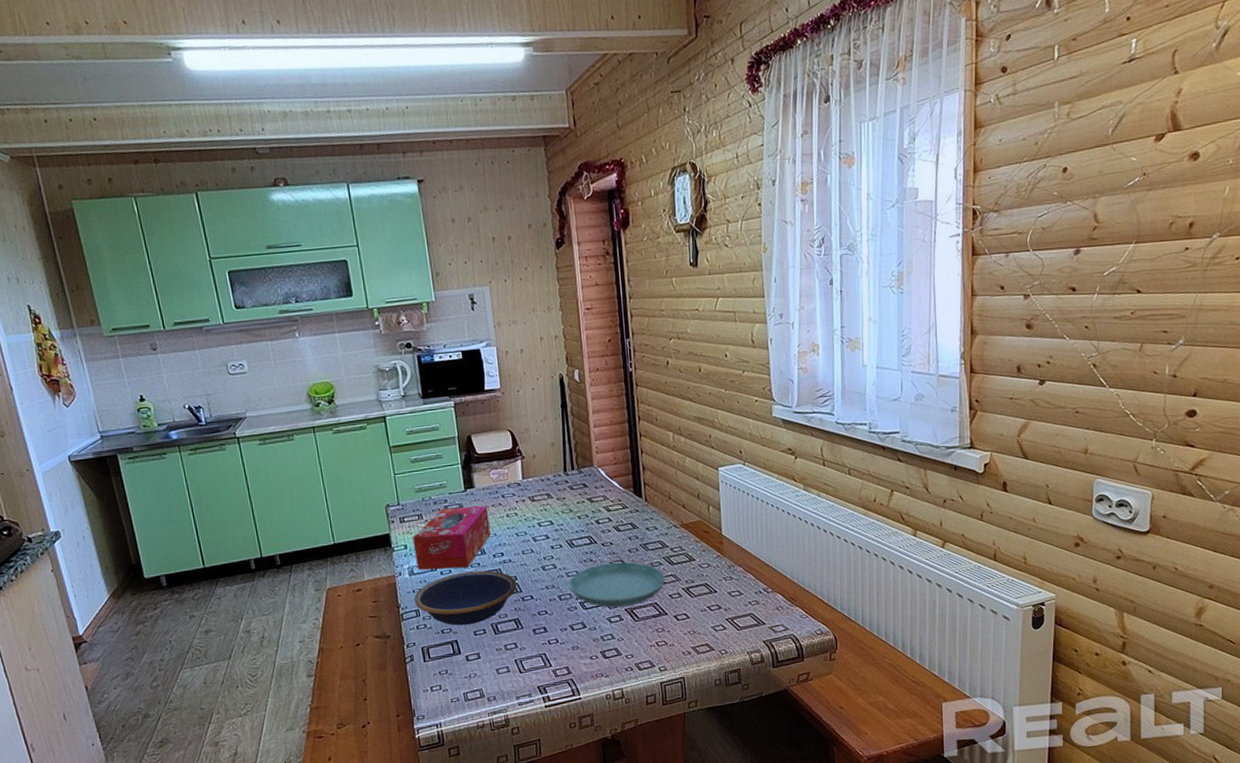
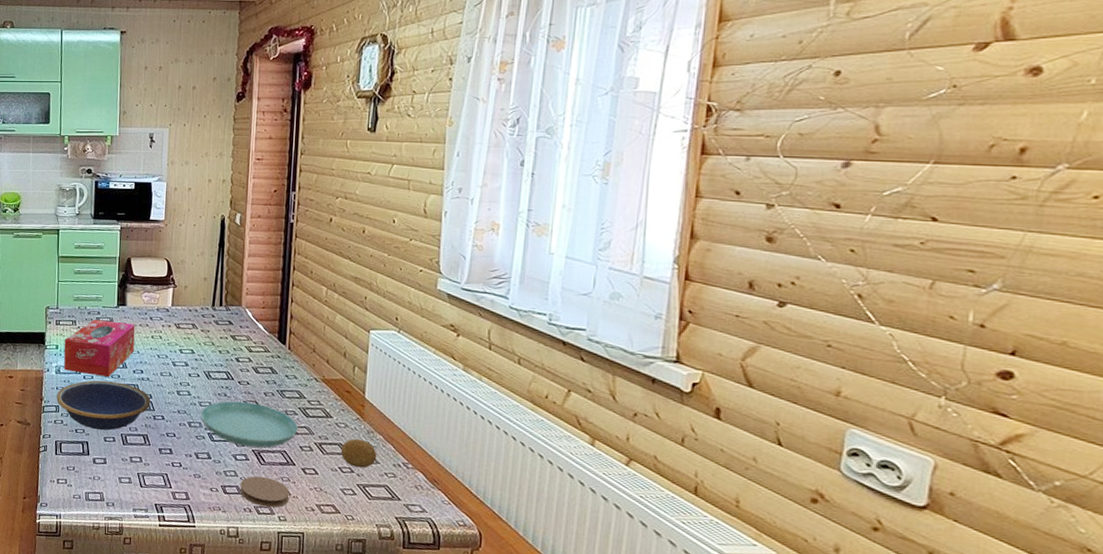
coaster: none [618,632,667,662] -> present [240,476,290,508]
fruit: none [706,575,740,603] -> present [340,438,377,468]

